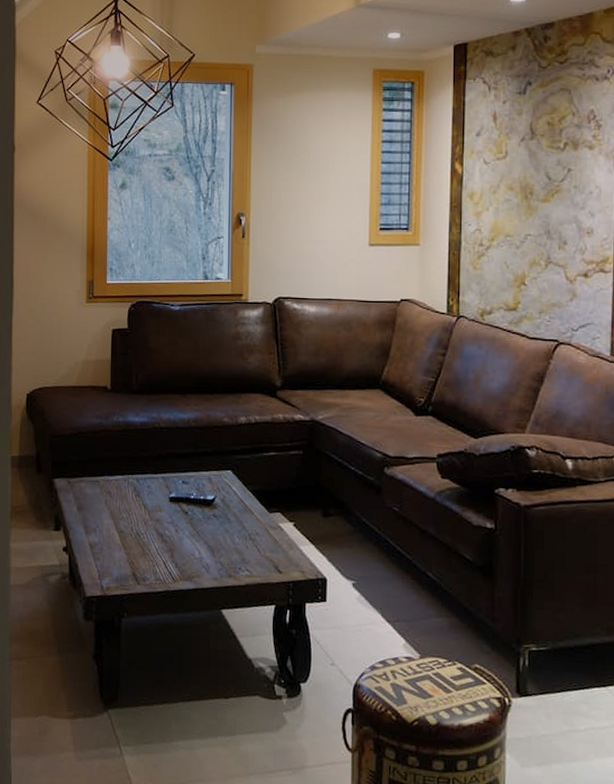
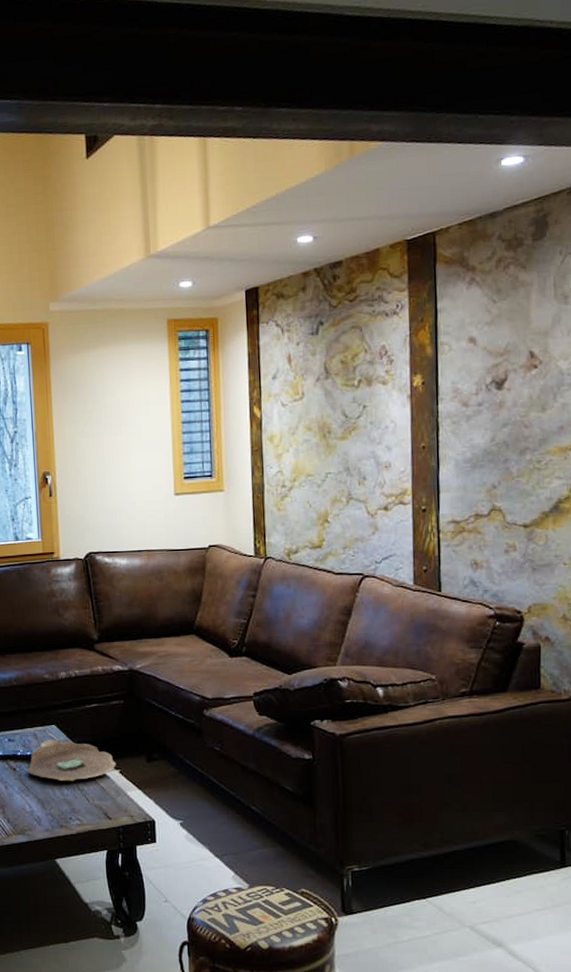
decorative bowl: none [198,484,291,530] -> present [26,739,117,781]

